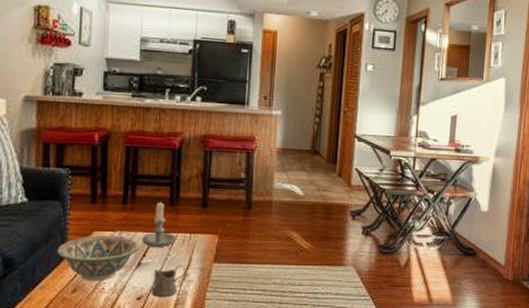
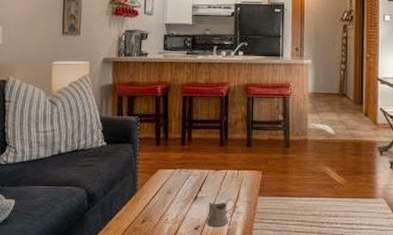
decorative bowl: present [57,234,141,281] -> none [129,172,197,213]
candle: present [142,201,176,248] -> none [198,142,226,183]

